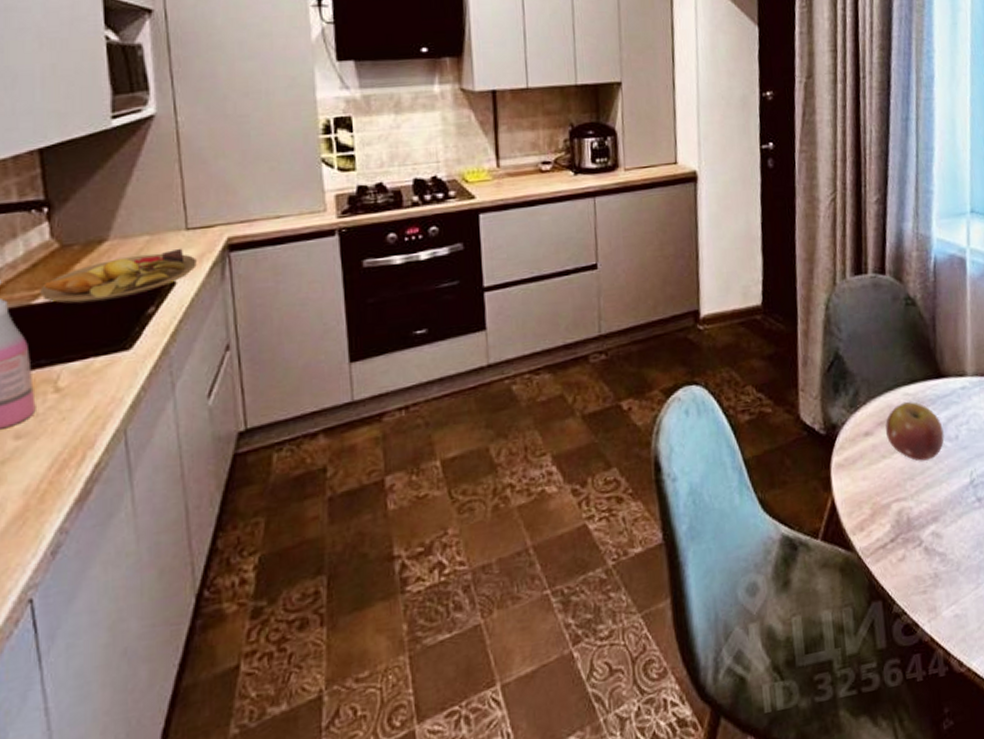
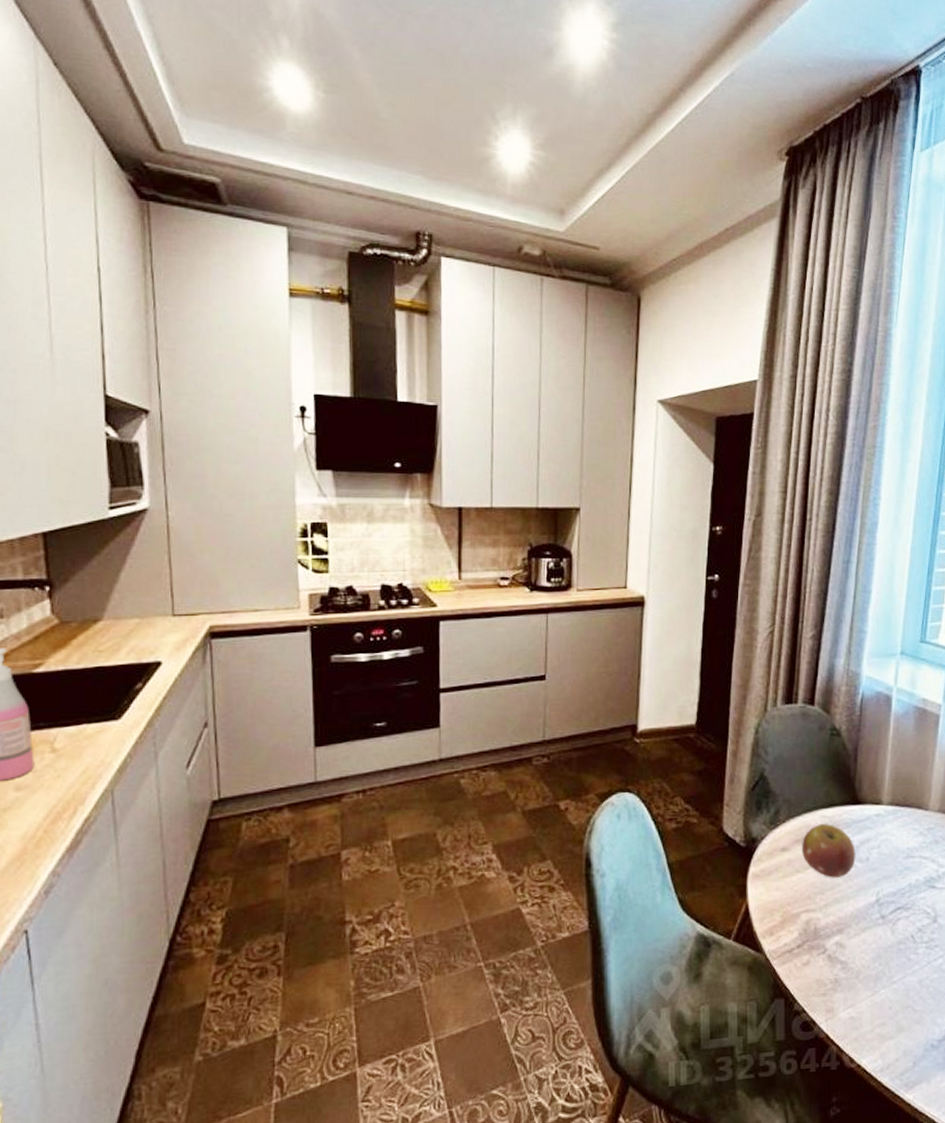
platter: present [38,248,197,304] -> none [39,632,181,676]

